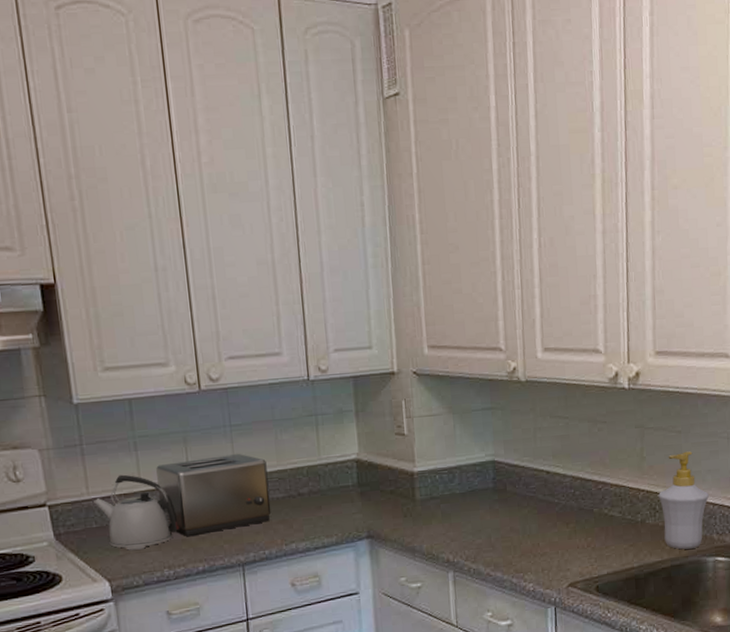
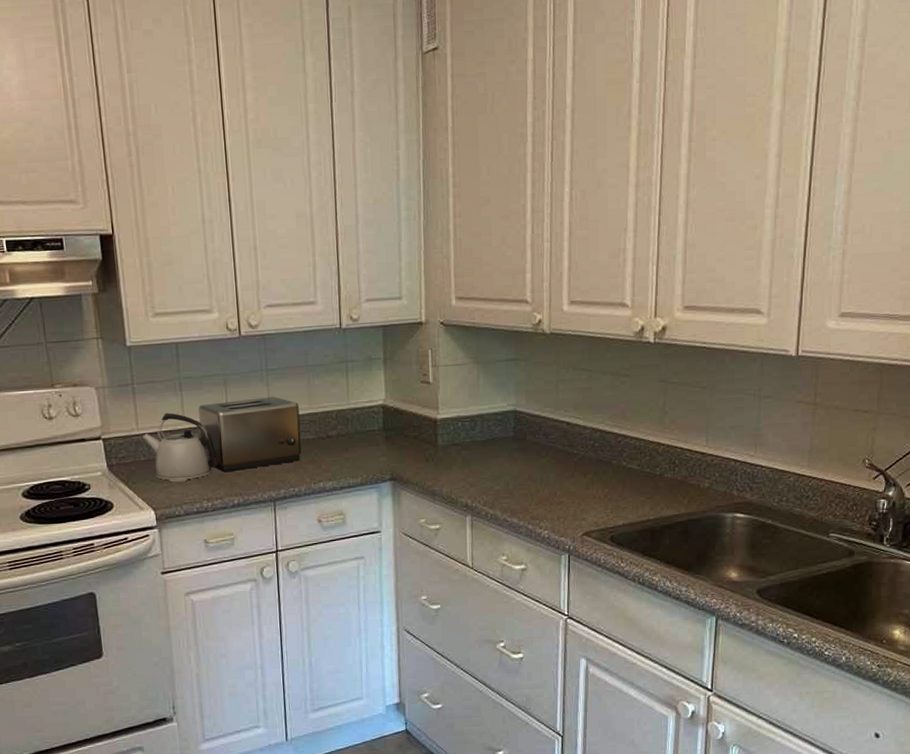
soap bottle: present [658,451,710,550] -> none [679,407,732,505]

